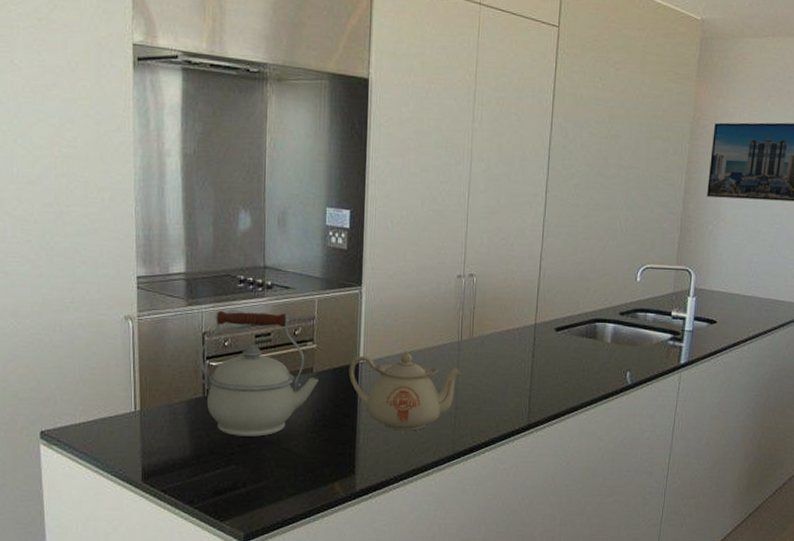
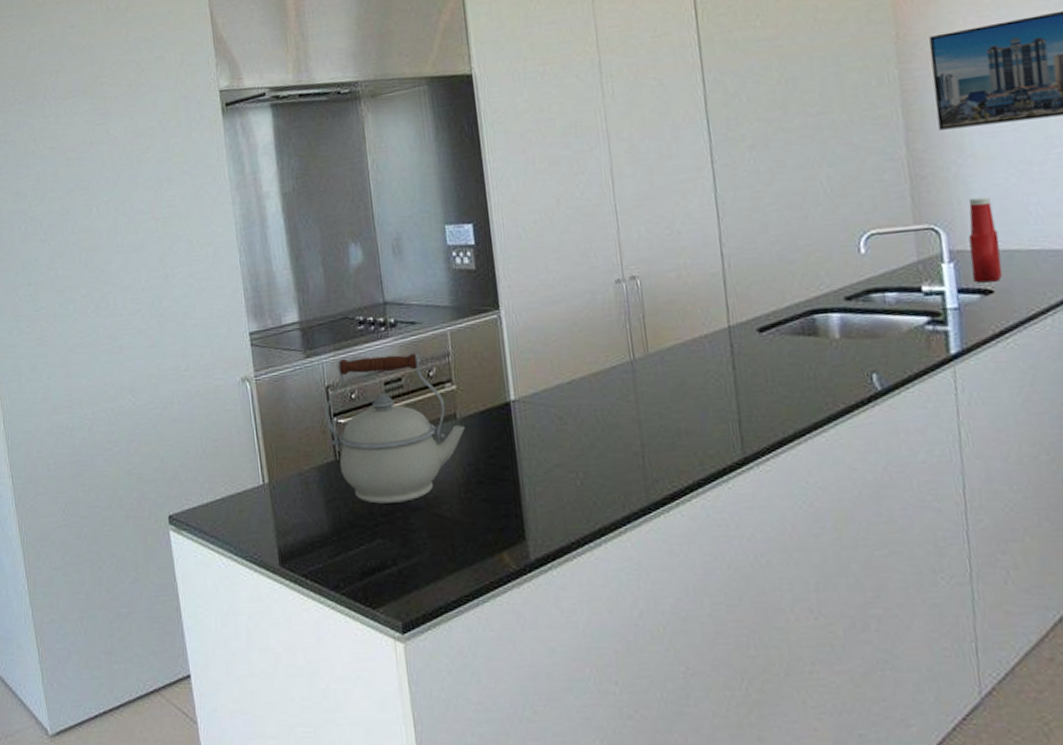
teapot: present [348,351,463,431] -> none [499,381,644,481]
ketchup bottle: none [705,252,728,315] -> present [968,197,1003,283]

